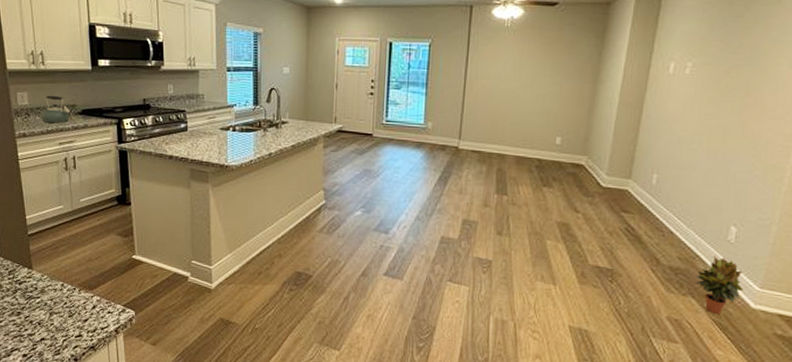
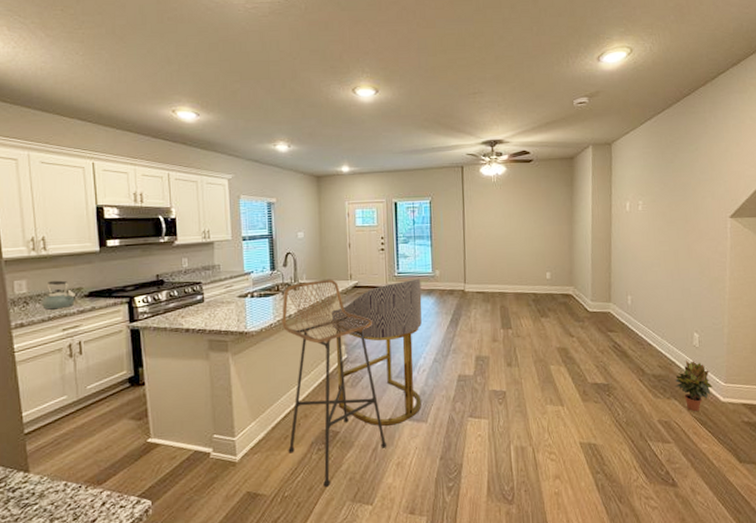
bar stool: none [261,119,359,326] -> present [282,279,387,487]
bar stool: none [313,128,411,278] -> present [332,278,422,426]

